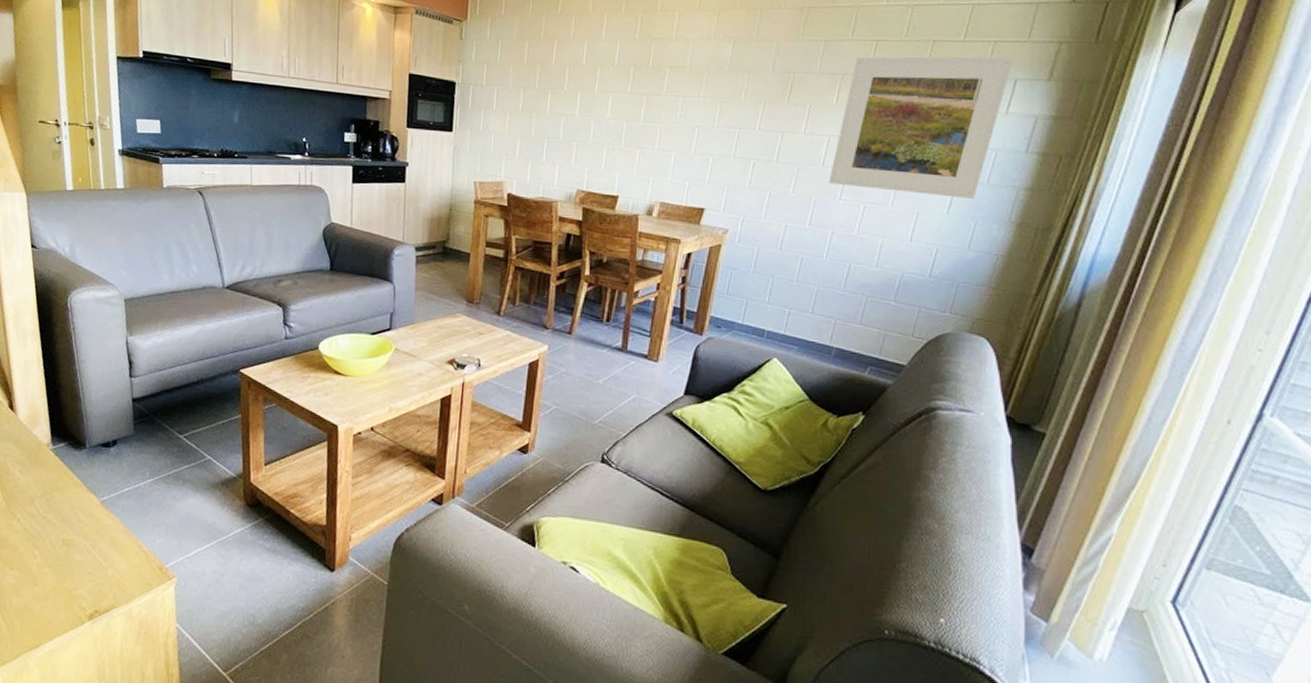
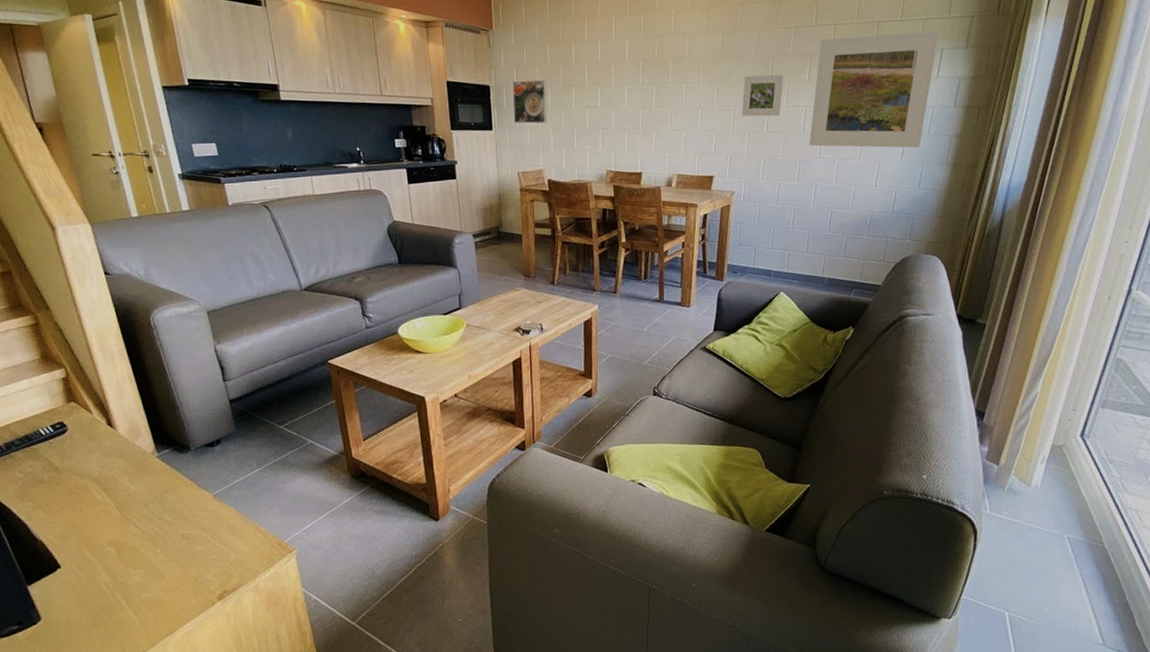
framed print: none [477,79,521,129] -> present [512,79,547,124]
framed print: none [747,94,805,145] -> present [741,75,784,117]

